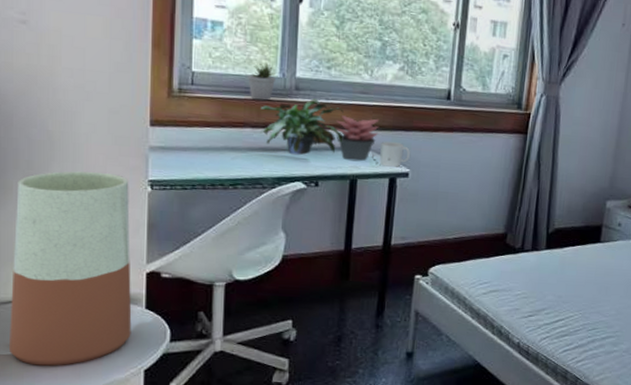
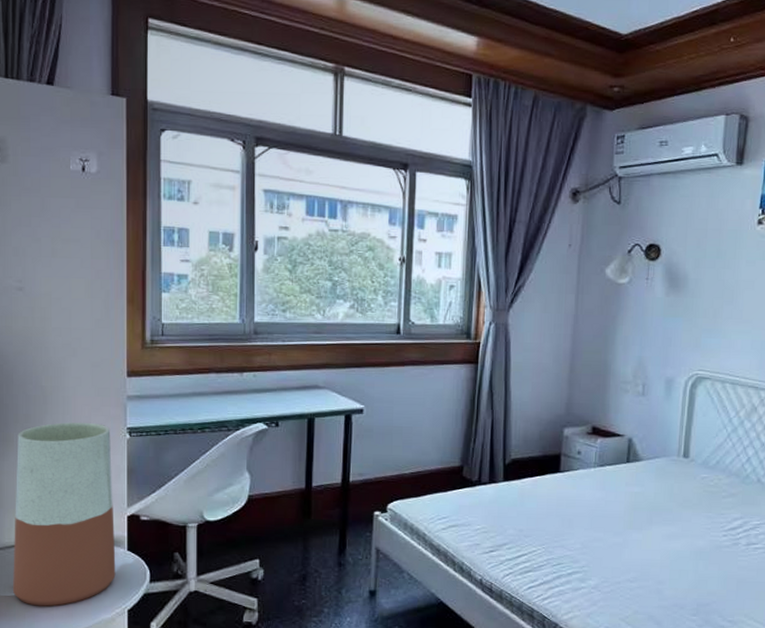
potted plant: present [248,63,276,101] -> none [211,311,236,346]
potted plant: present [259,99,344,156] -> none [223,341,299,397]
succulent plant: present [335,115,380,162] -> none [292,356,333,400]
mug: present [380,141,411,167] -> none [335,379,365,404]

